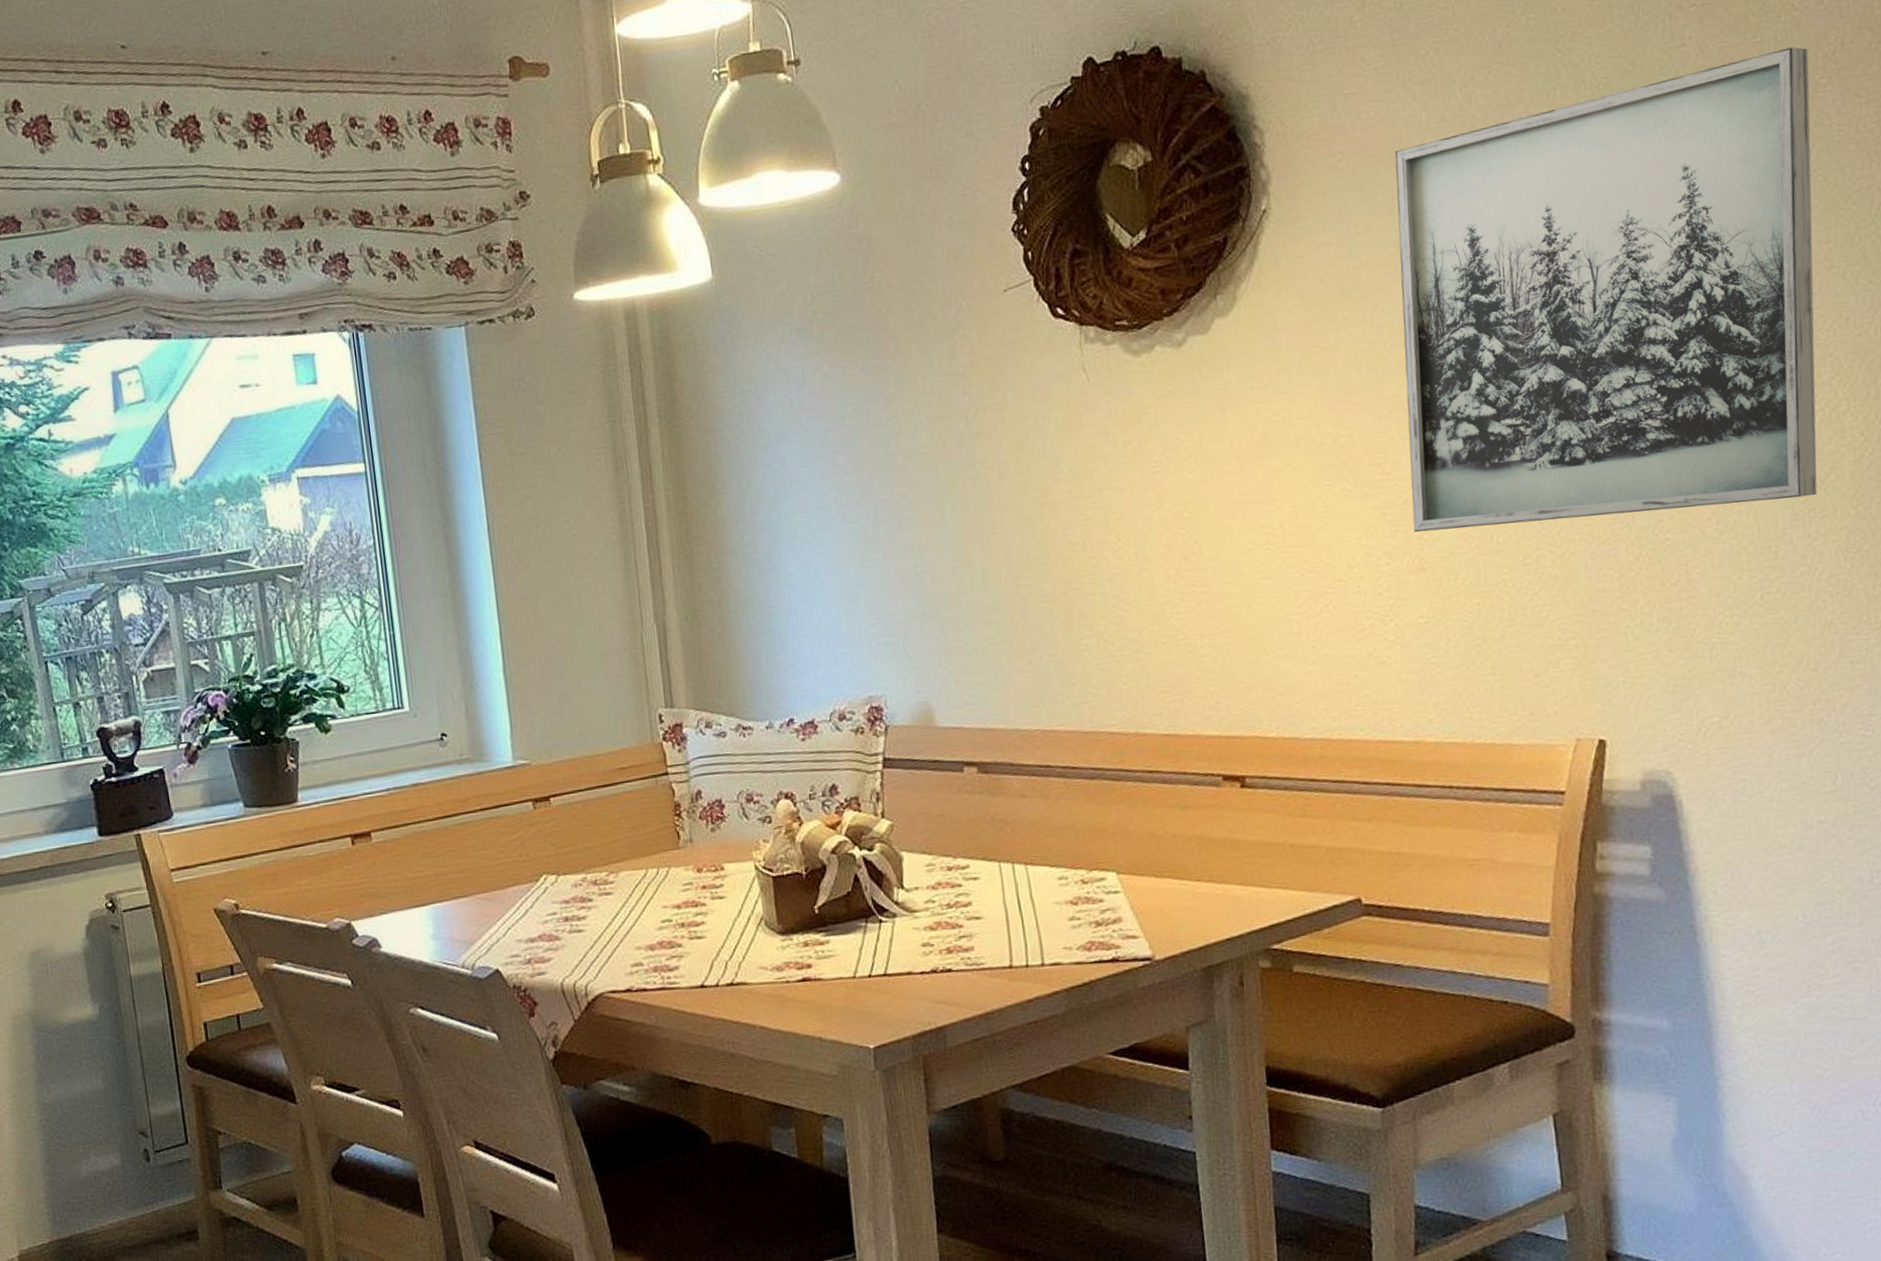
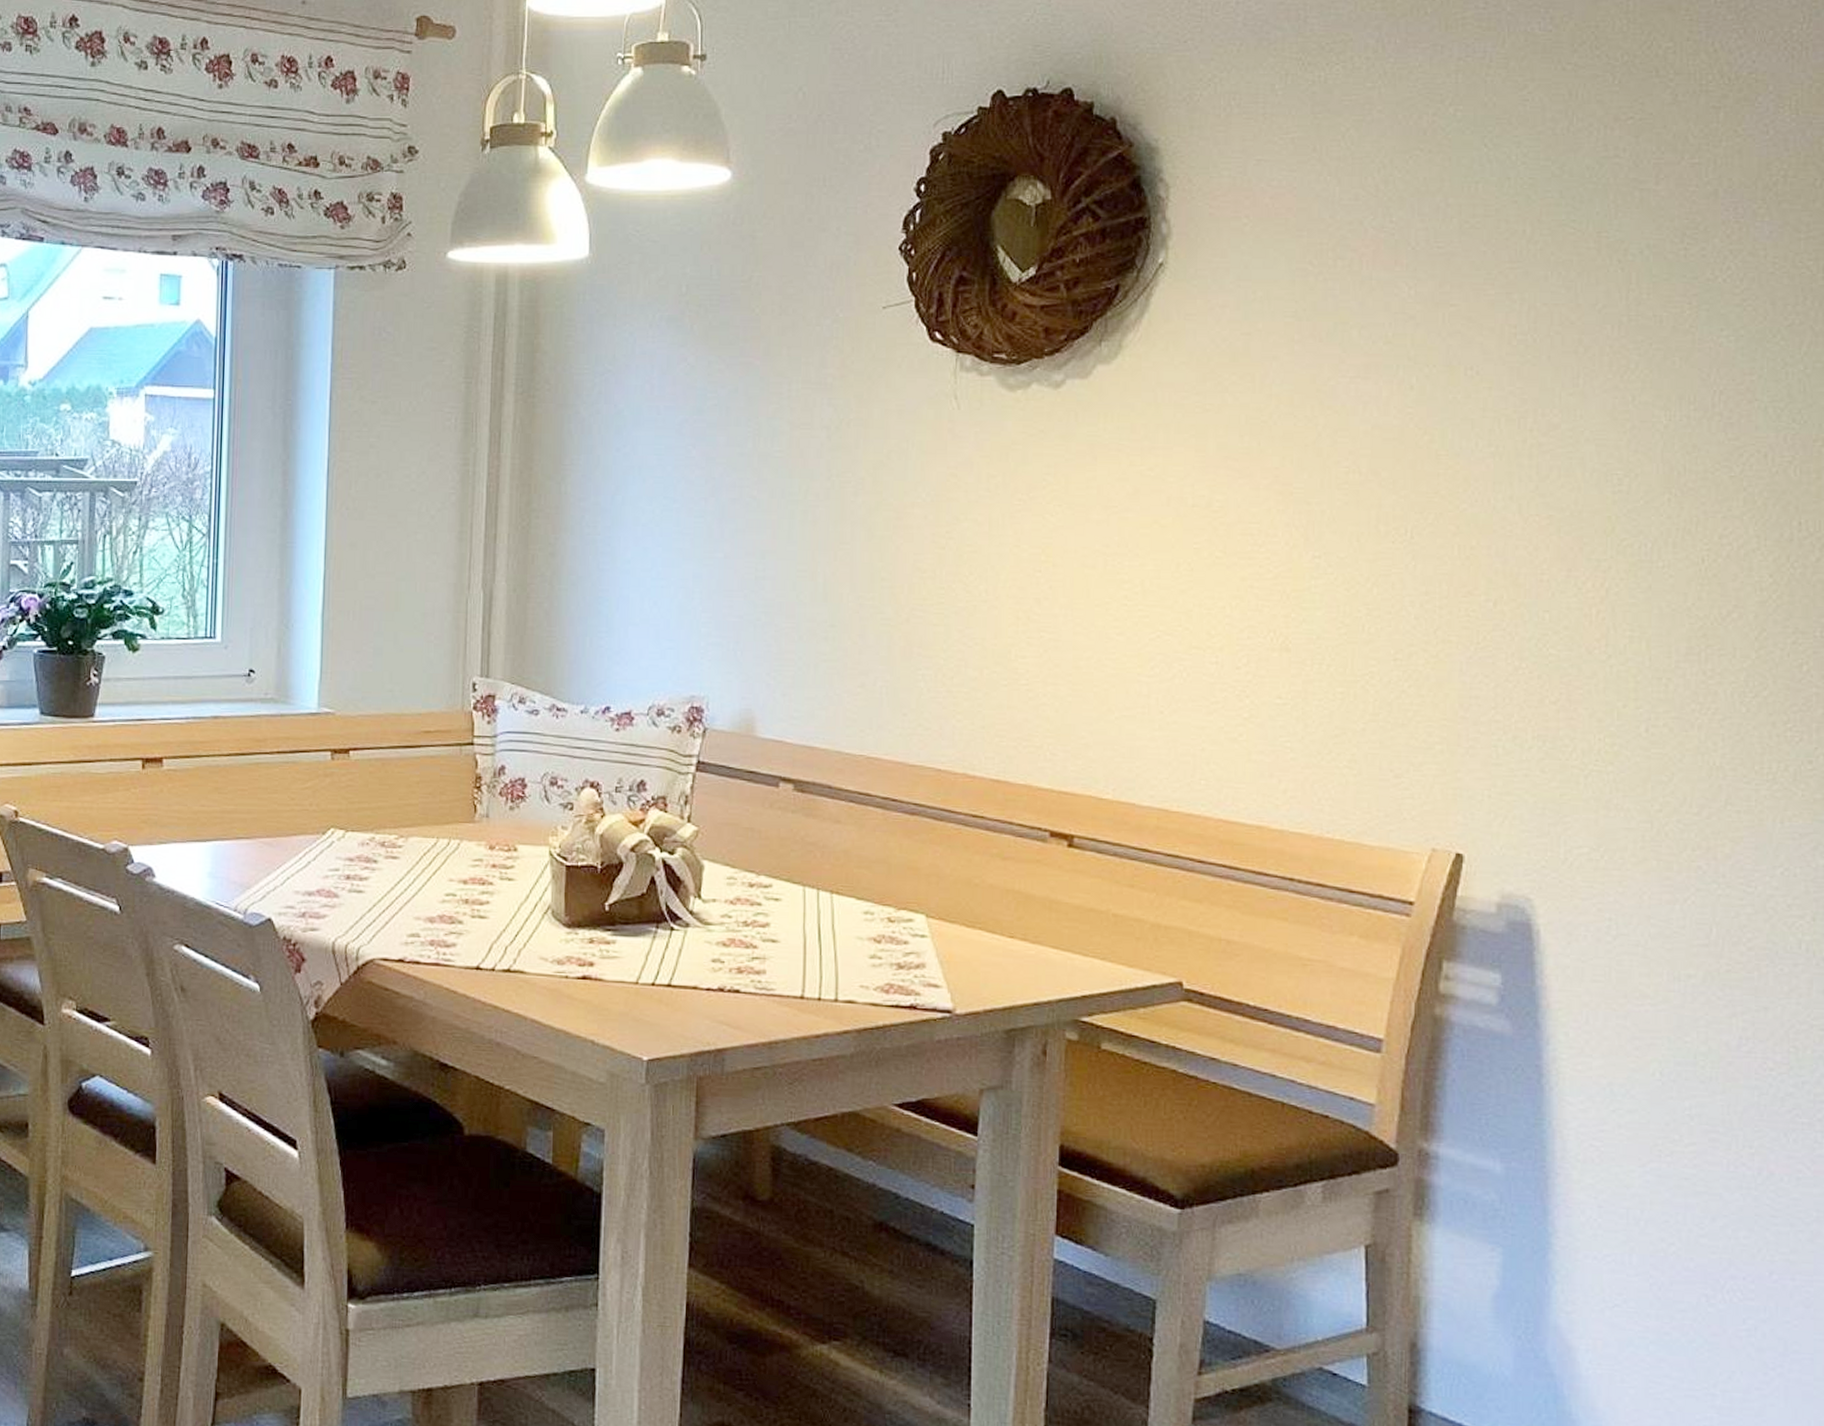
wall art: present [1394,47,1818,533] -> none [1281,173,1748,632]

